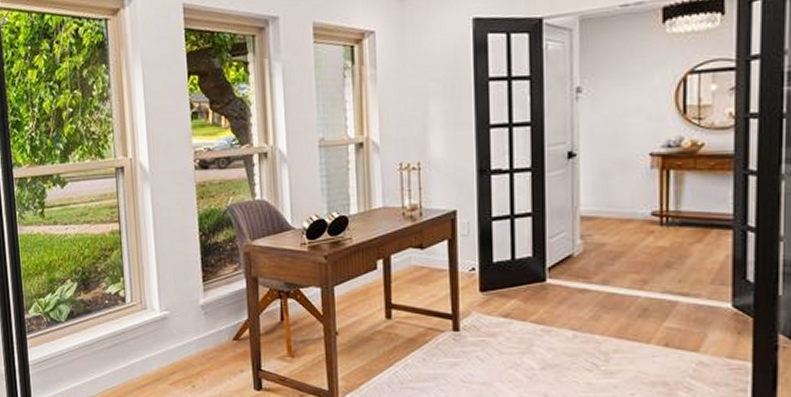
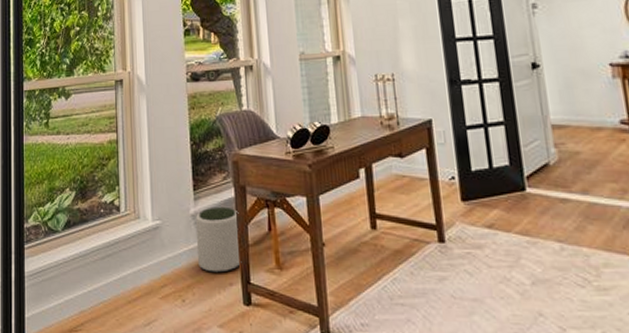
plant pot: none [204,297,253,360] -> present [195,206,242,273]

